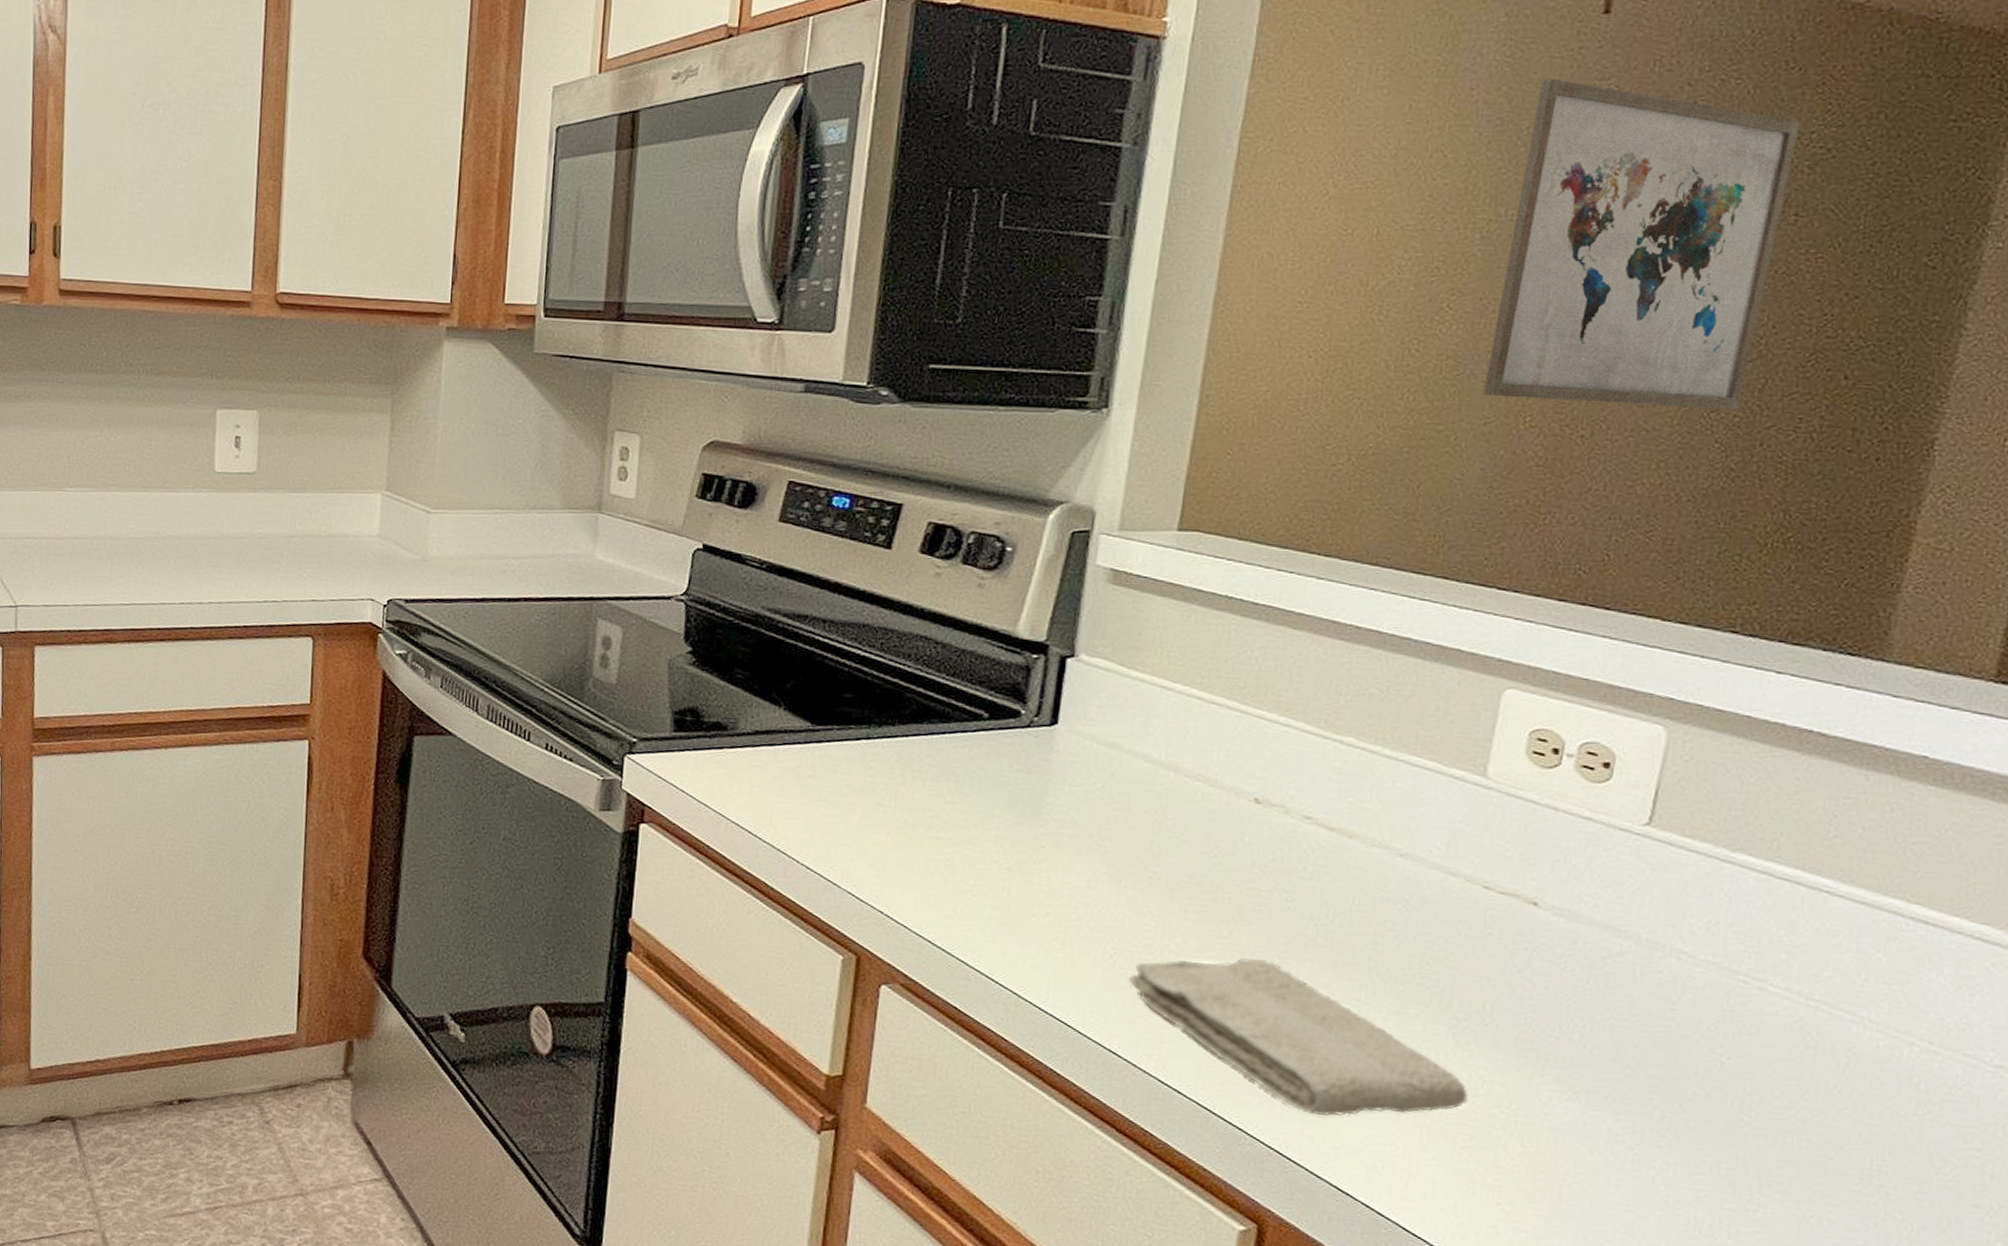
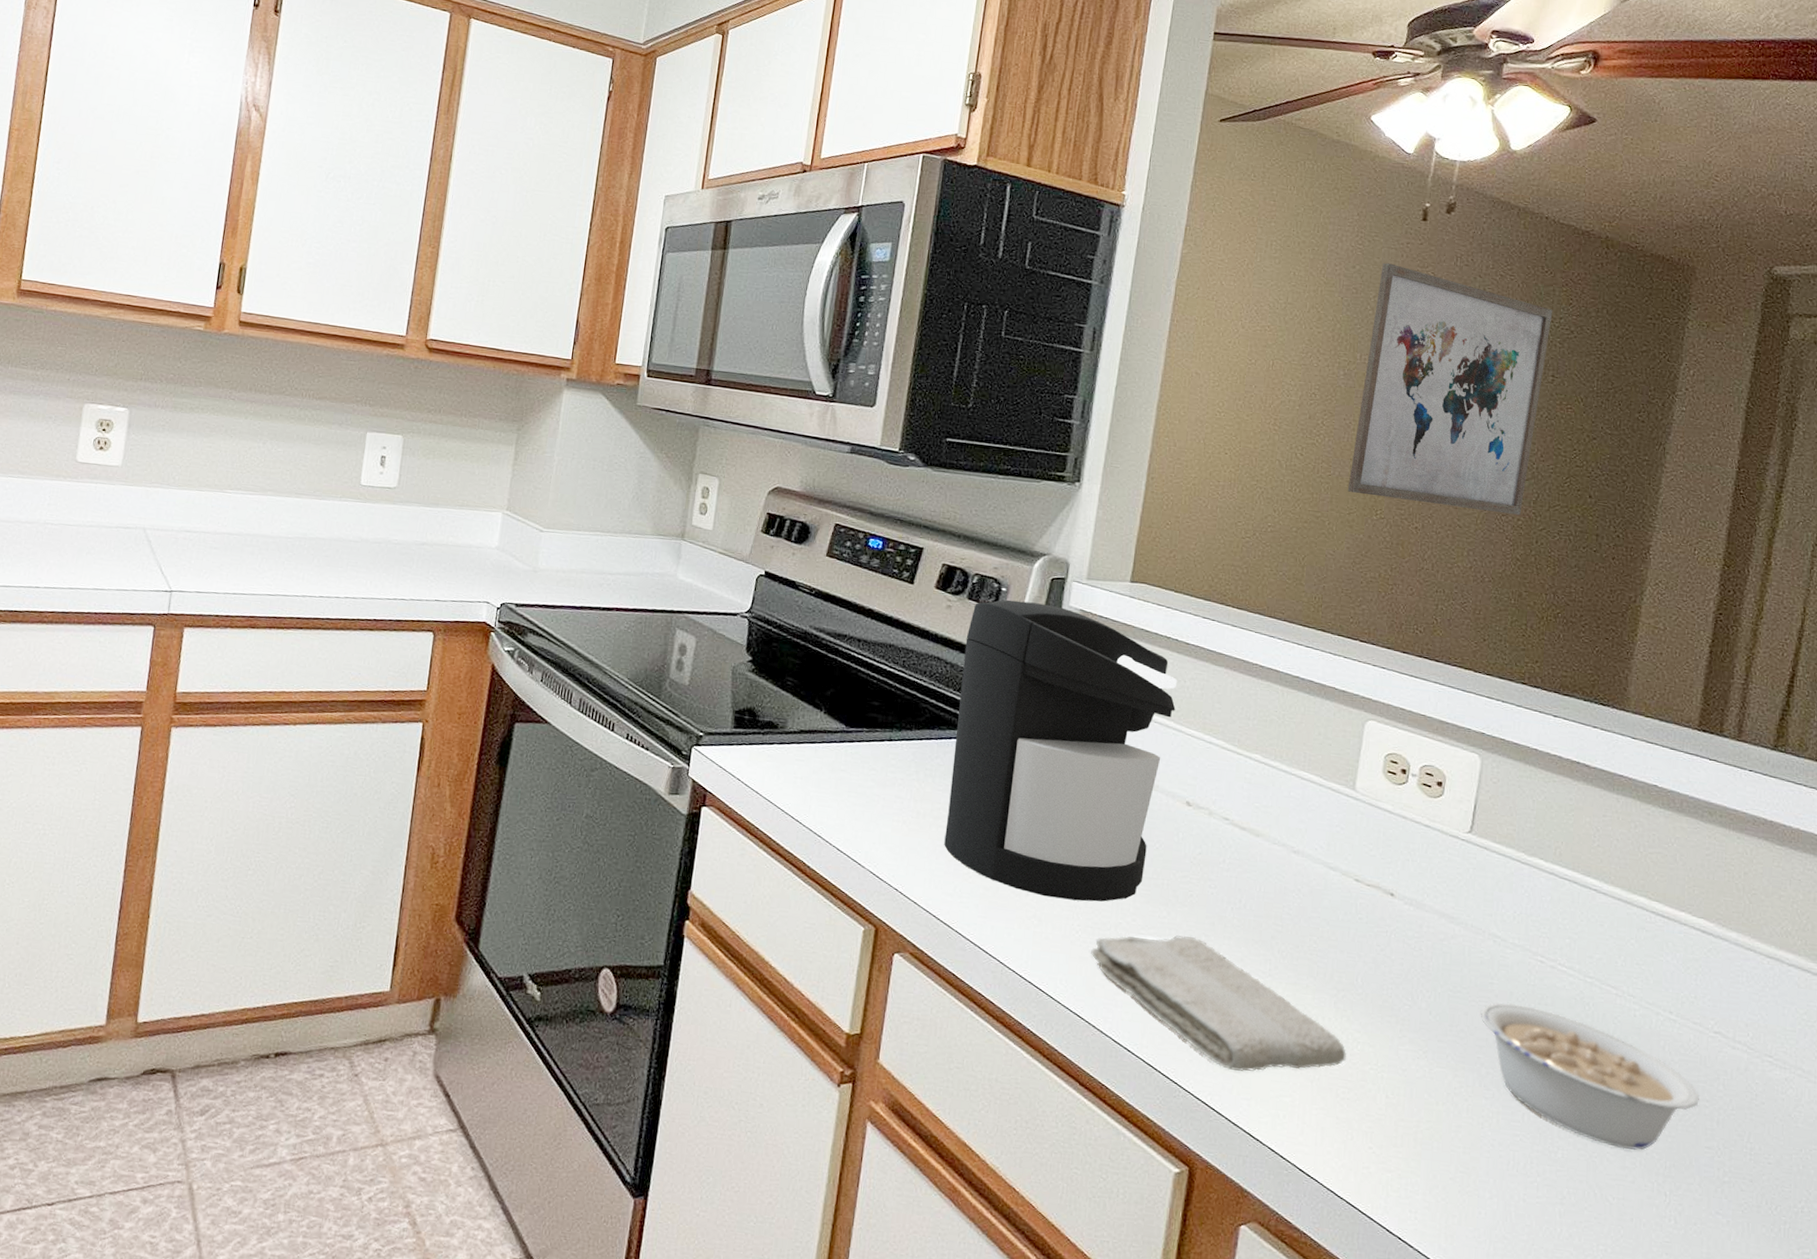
coffee maker: none [939,561,1243,921] -> present [944,599,1178,902]
legume: none [1655,1032,1967,1209] -> present [1480,1002,1699,1150]

